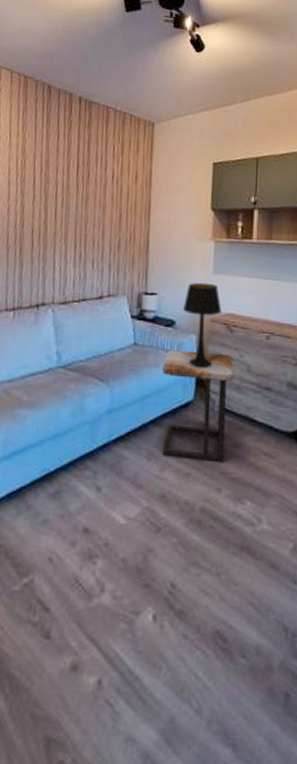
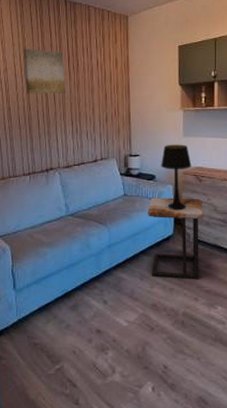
wall art: none [20,150,72,210] -> present [23,48,66,94]

